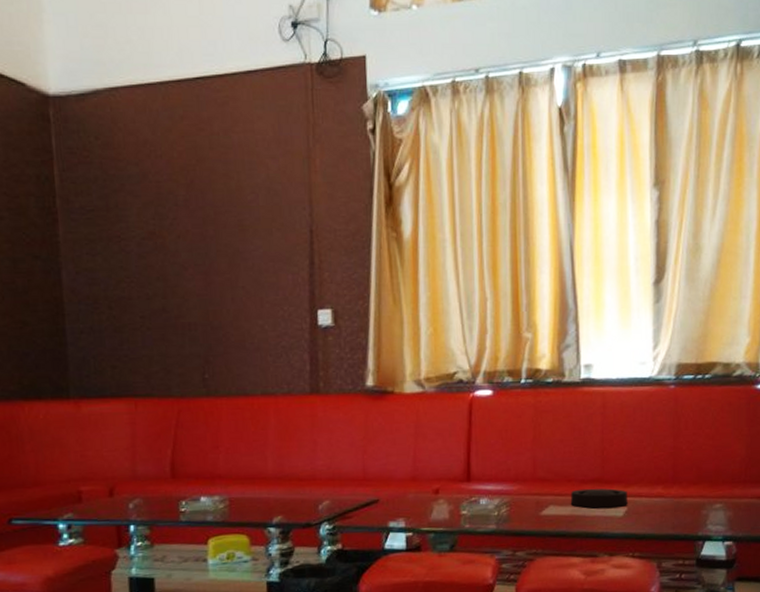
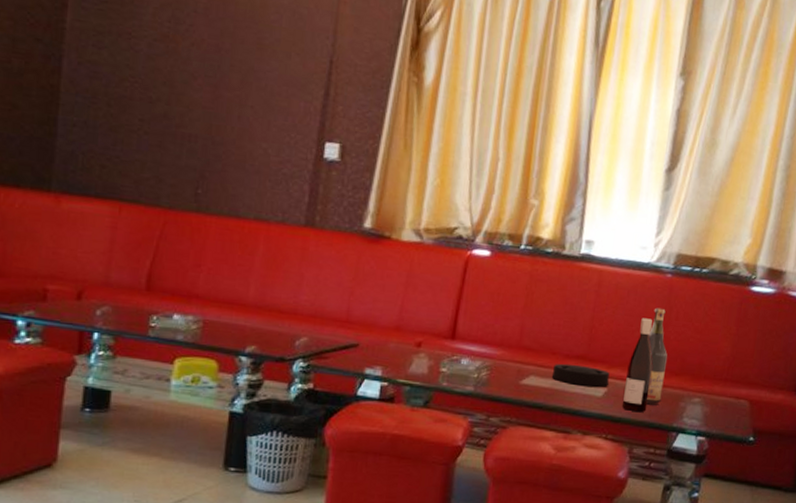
bottle: none [643,432,669,526] -> present [621,318,653,412]
wine bottle: none [661,420,683,517] -> present [646,308,668,405]

